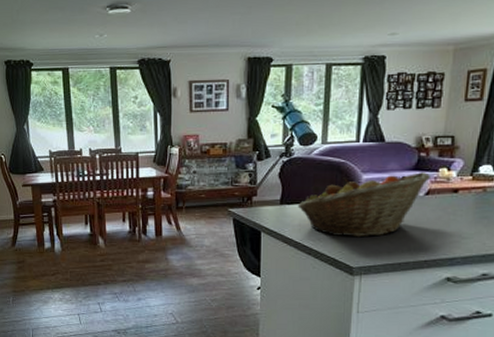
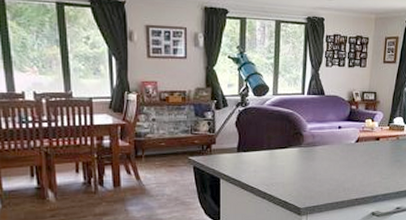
fruit basket: present [297,172,432,238] -> none [253,123,360,181]

